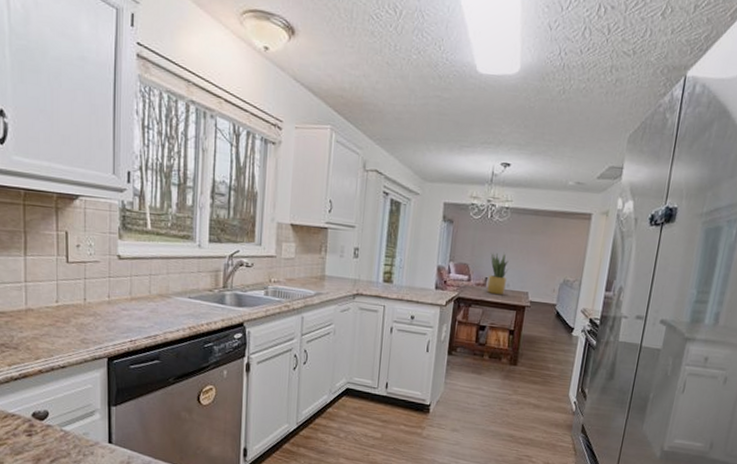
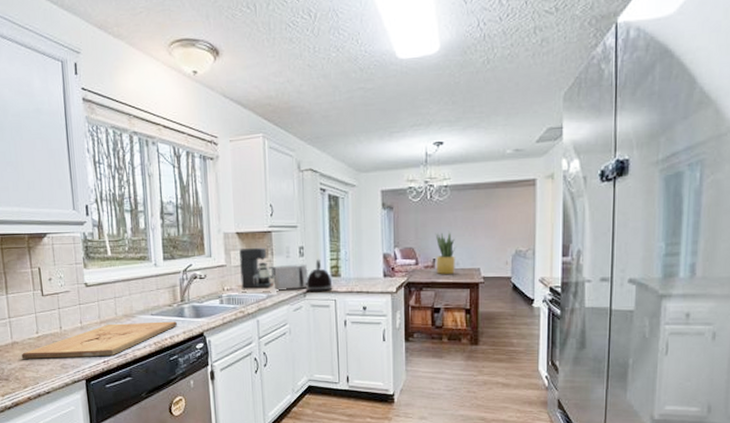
cutting board: none [36,301,216,336] -> present [21,321,177,359]
coffee maker: none [289,241,326,287] -> present [239,247,275,290]
toaster: none [323,263,362,291] -> present [273,263,309,291]
kettle: none [356,261,384,296] -> present [306,258,333,292]

